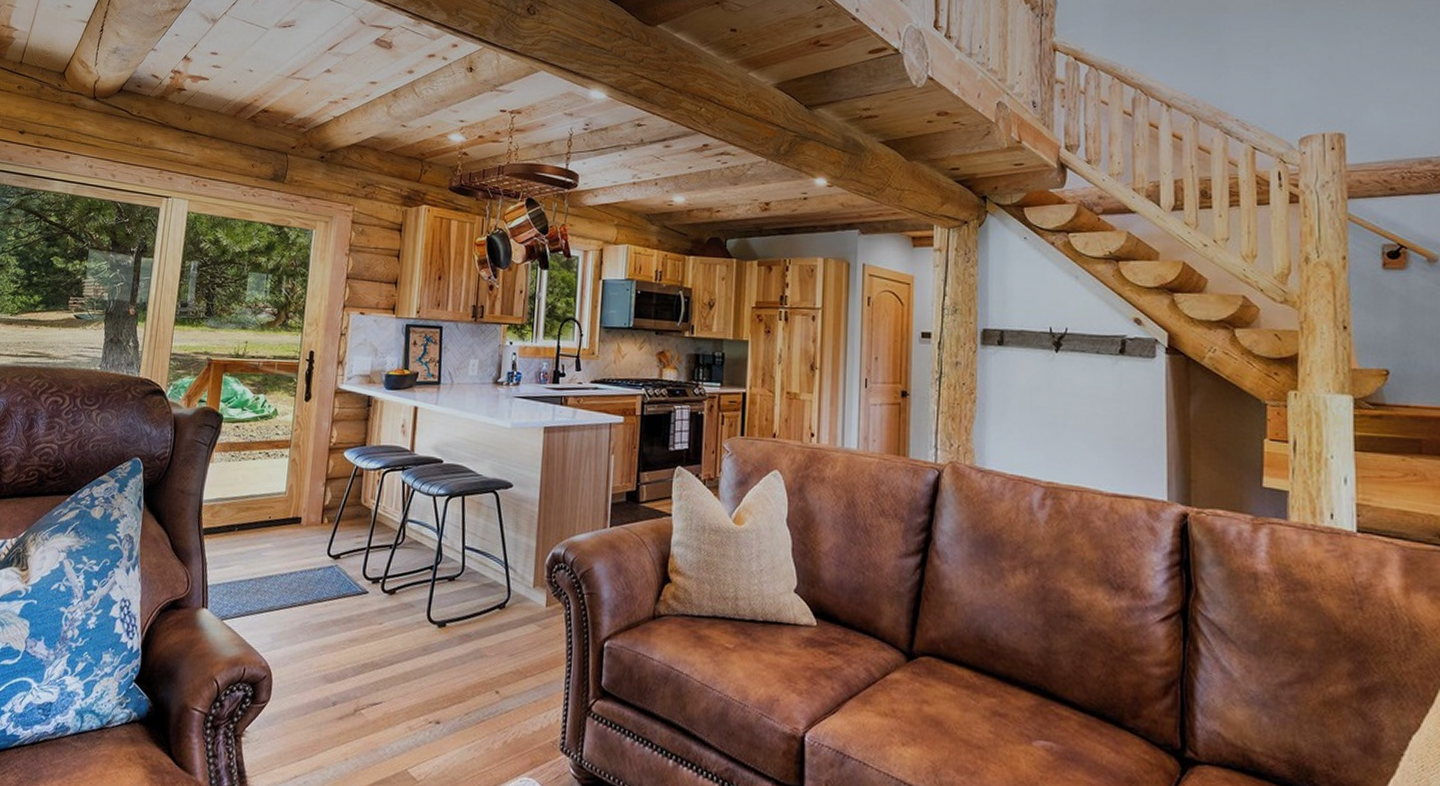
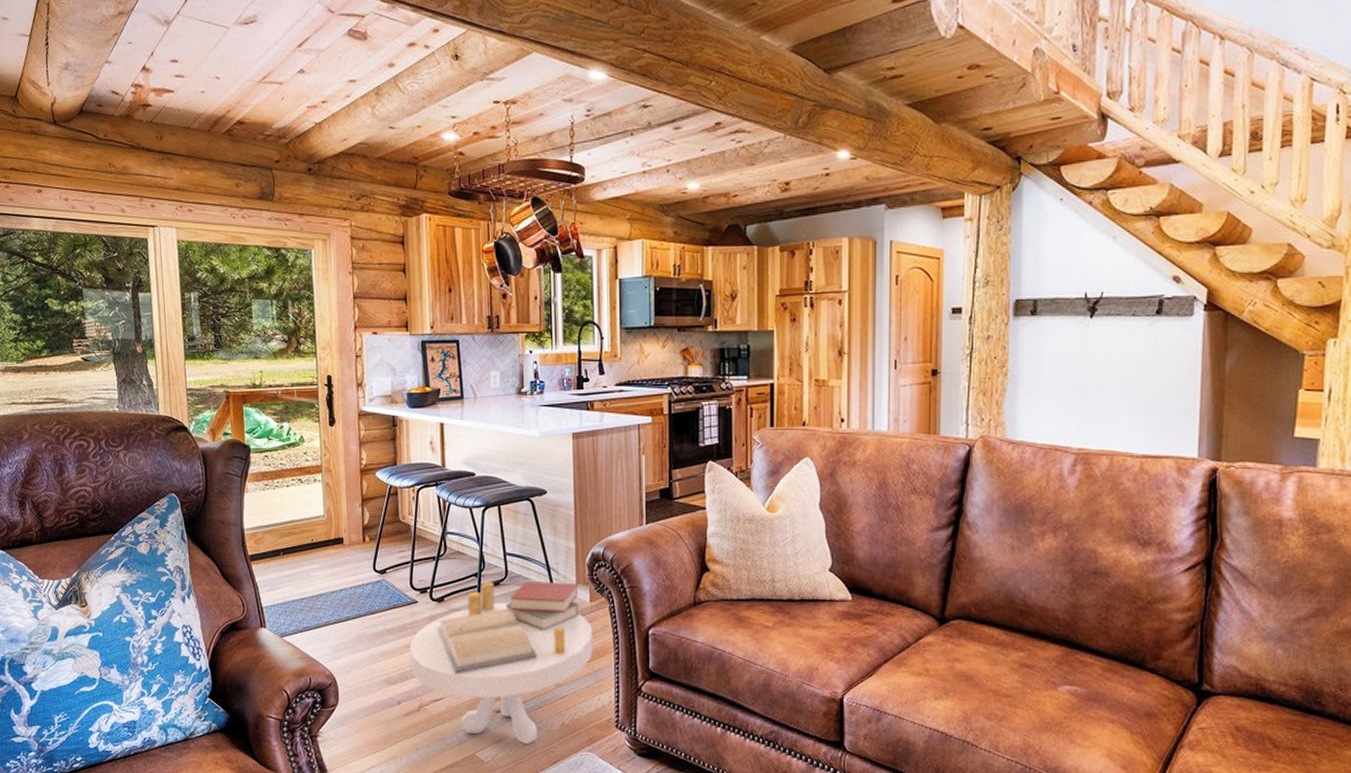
side table: none [351,575,546,764] -> present [409,581,593,745]

